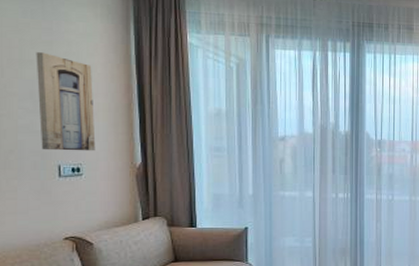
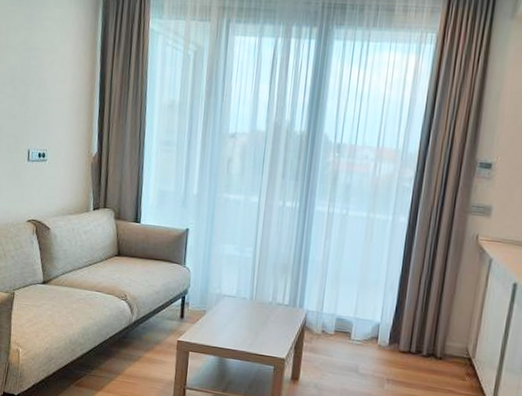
wall art: present [36,52,96,151] -> none [16,39,63,138]

